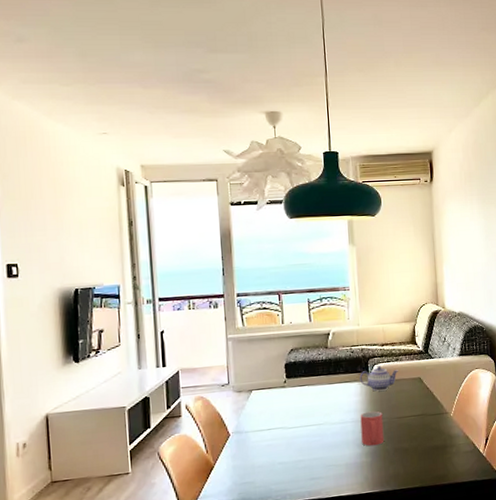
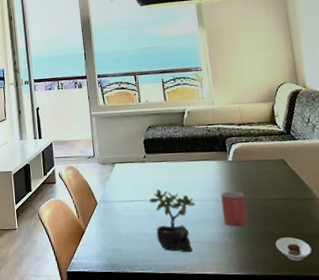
succulent plant: none [288,415,335,478] -> present [149,190,196,253]
teapot: present [360,366,398,391] -> none [218,145,259,171]
saucer: none [408,451,439,473] -> present [276,237,312,262]

